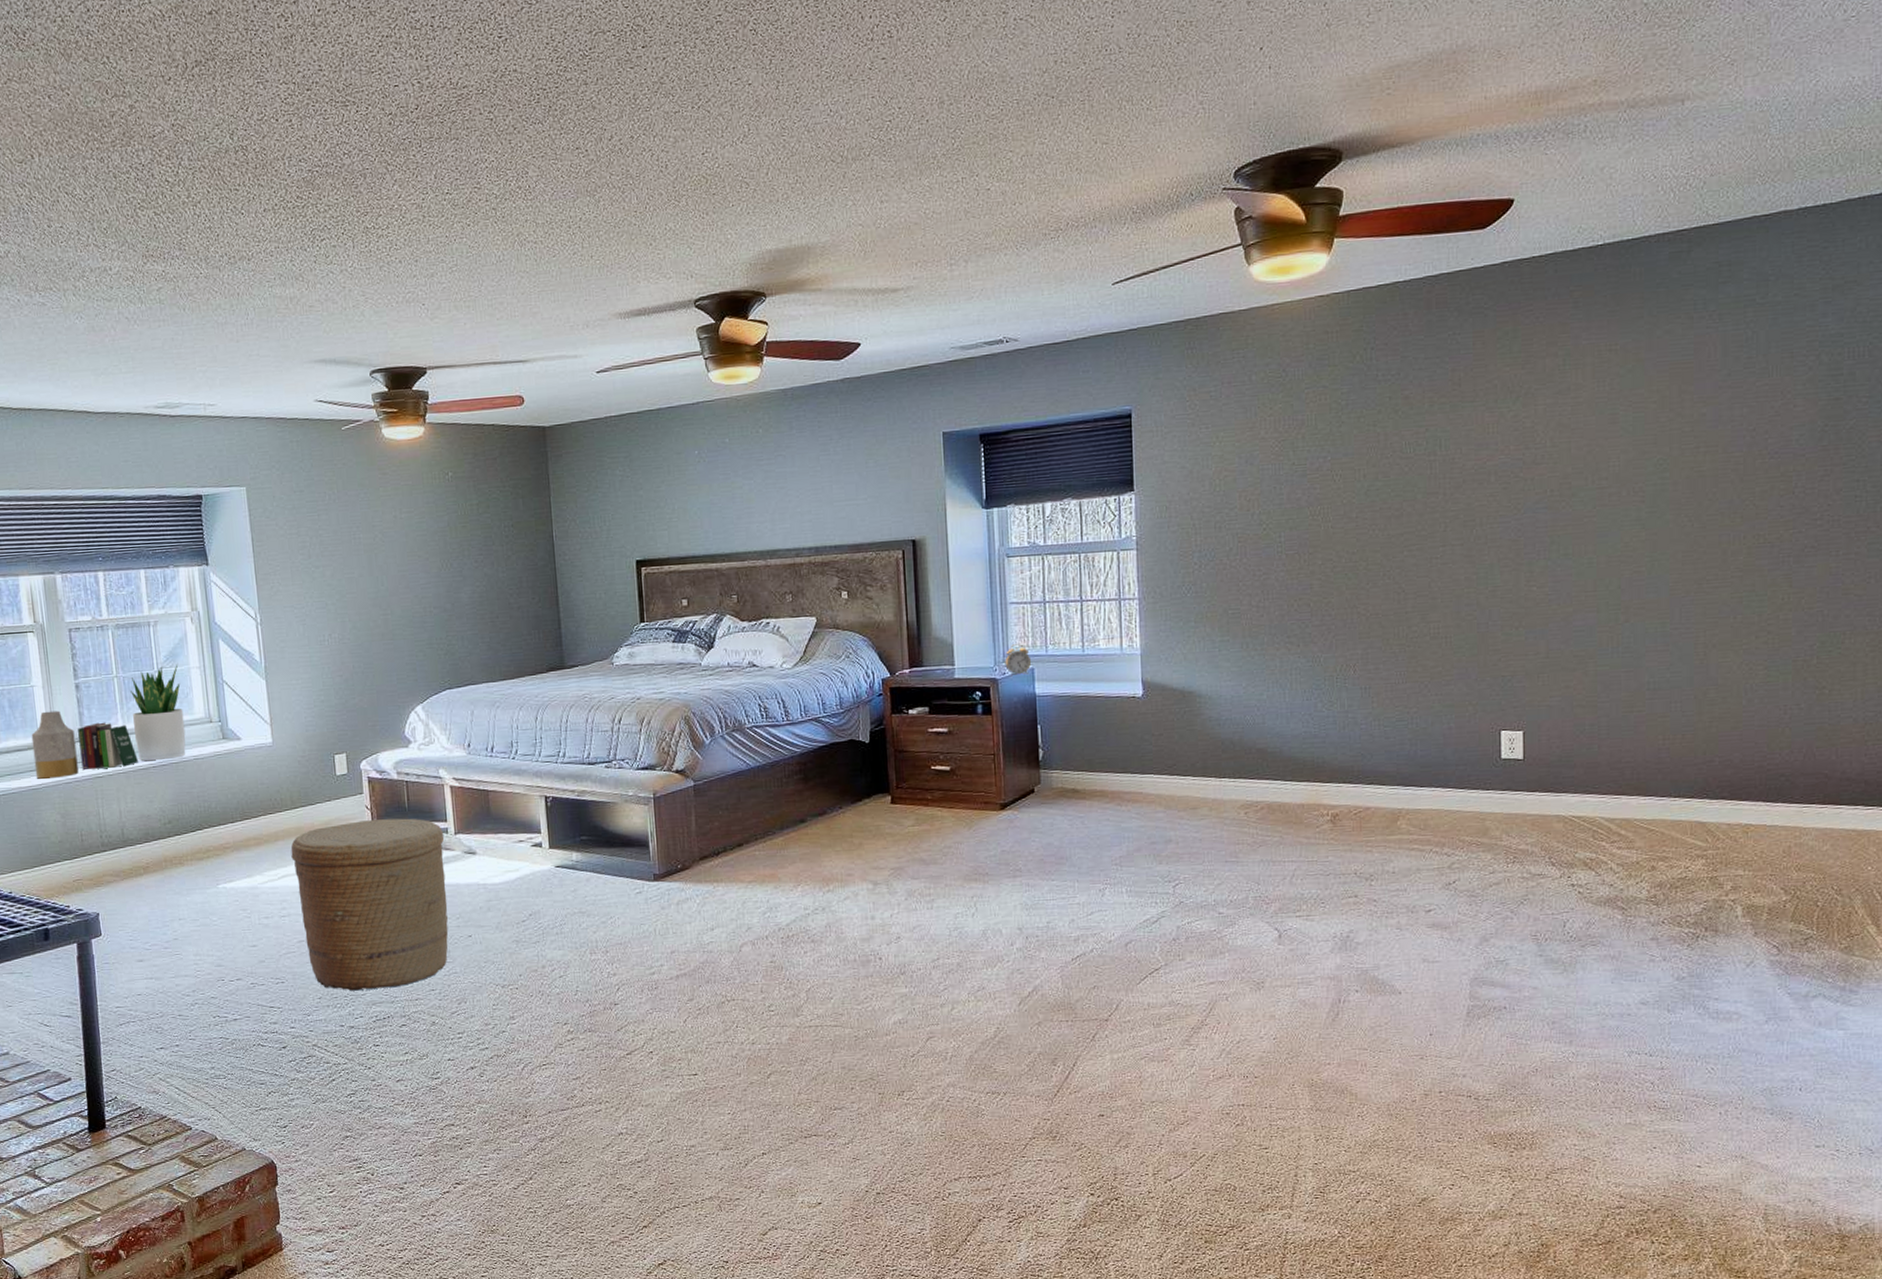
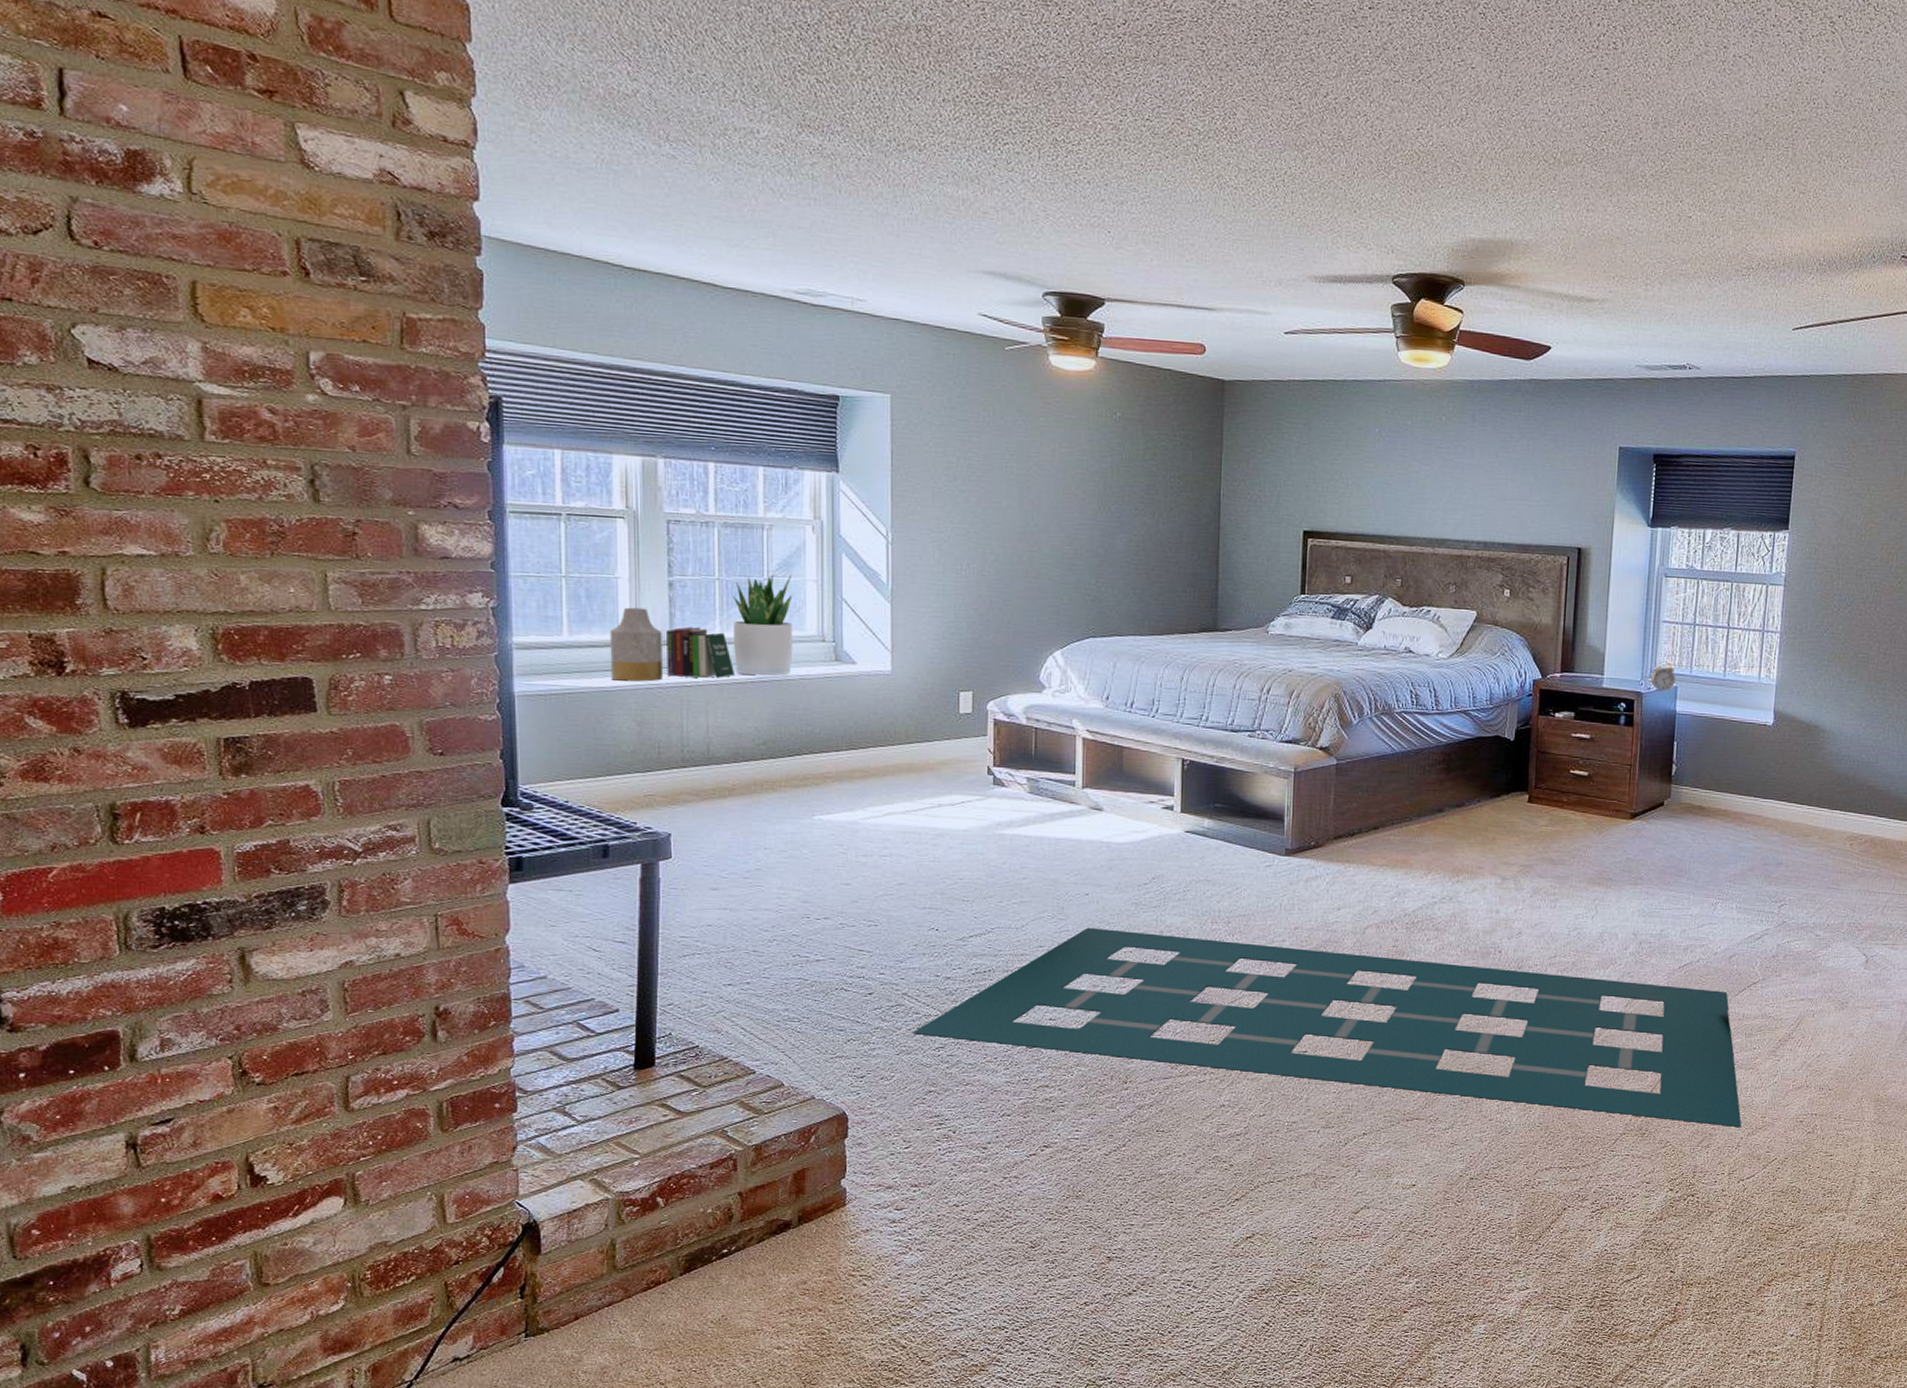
basket: present [291,818,449,991] -> none [900,764,1071,941]
area rug: none [326,968,1161,1124] -> present [913,927,1741,1127]

